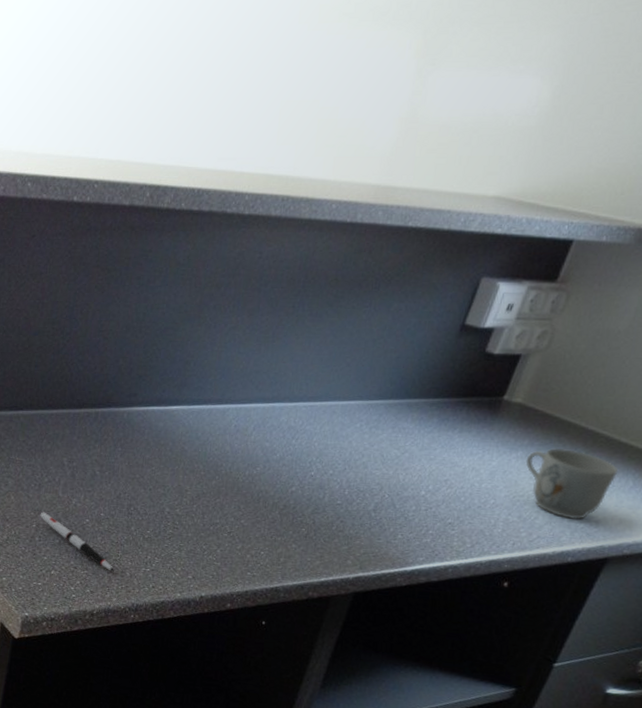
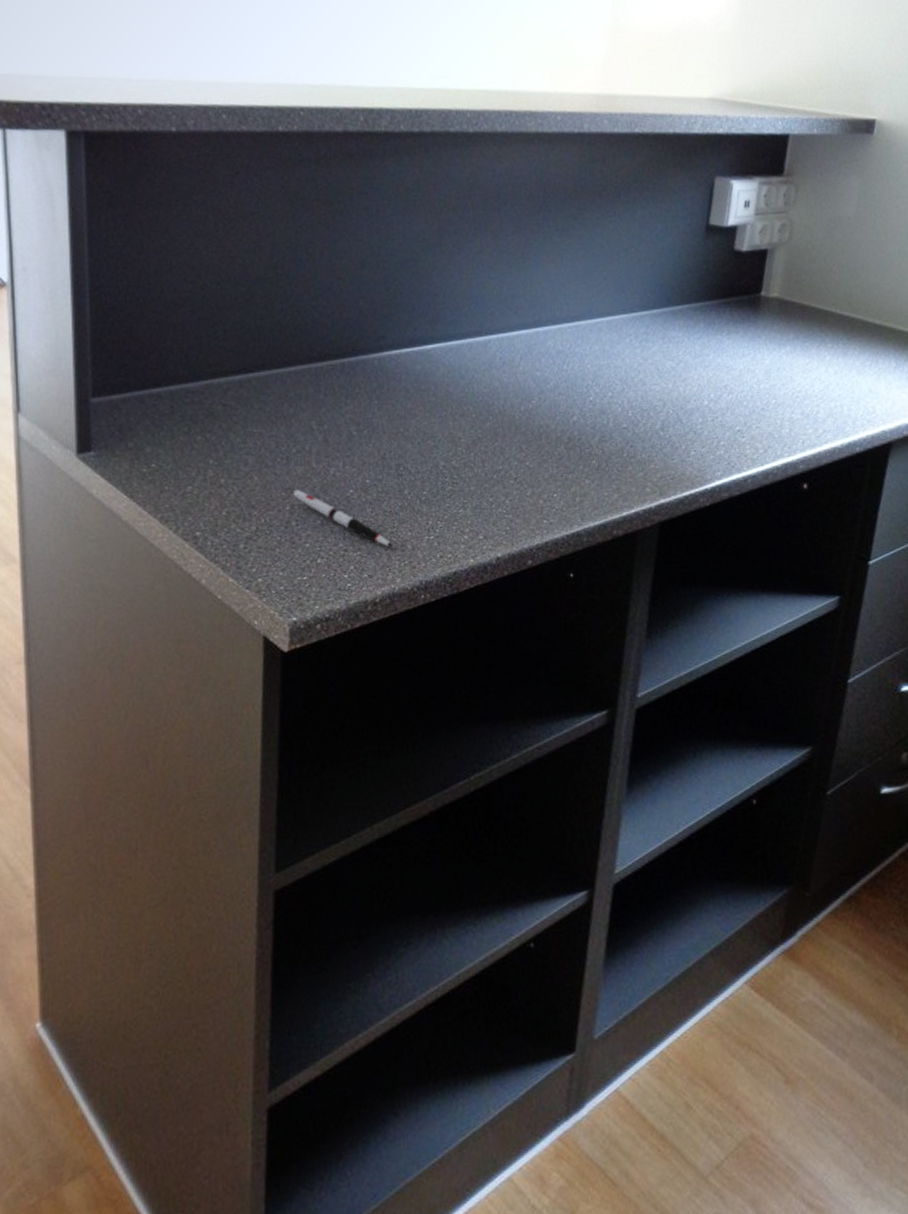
mug: present [526,447,619,519] -> none [795,337,880,408]

